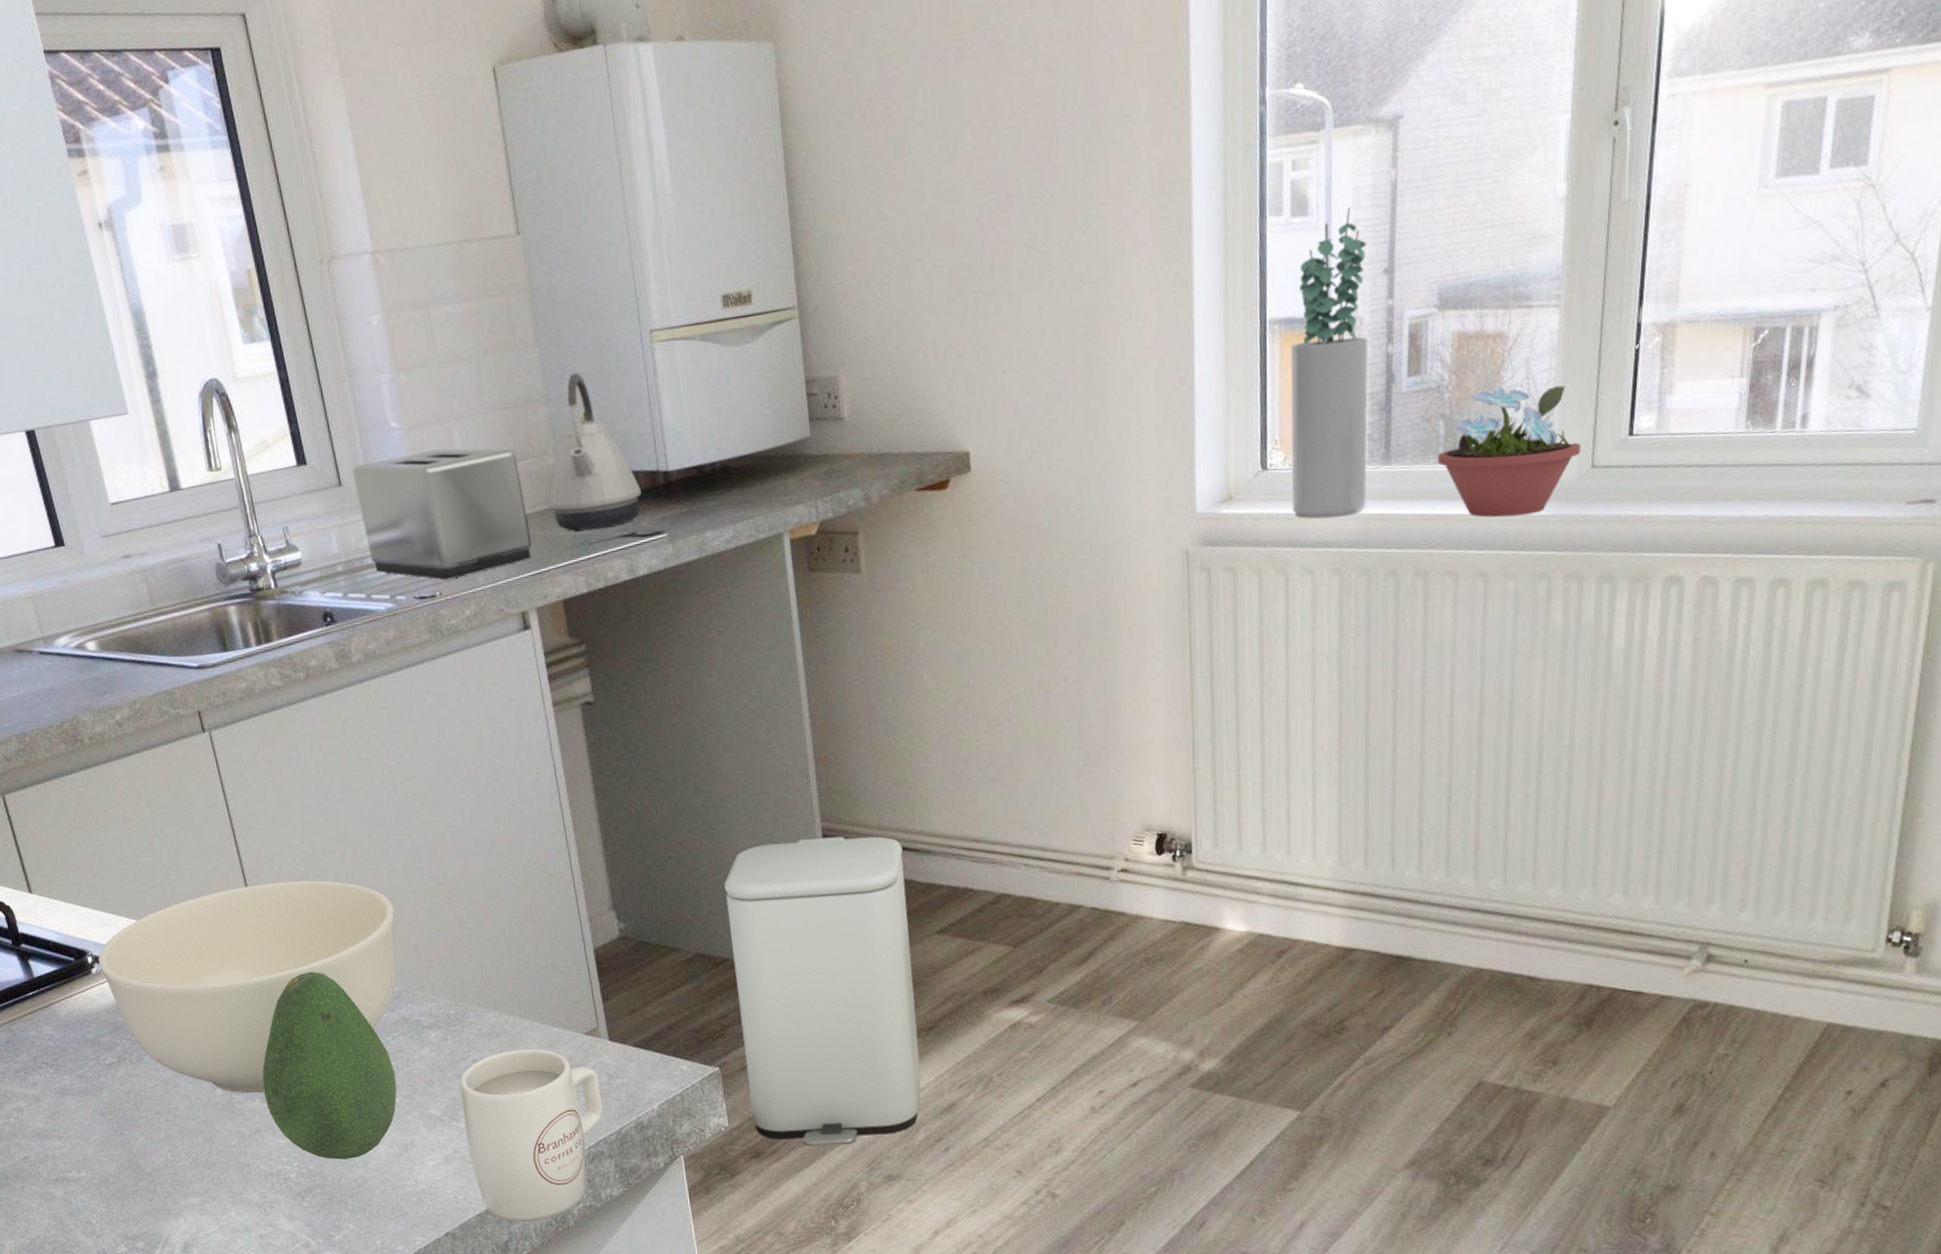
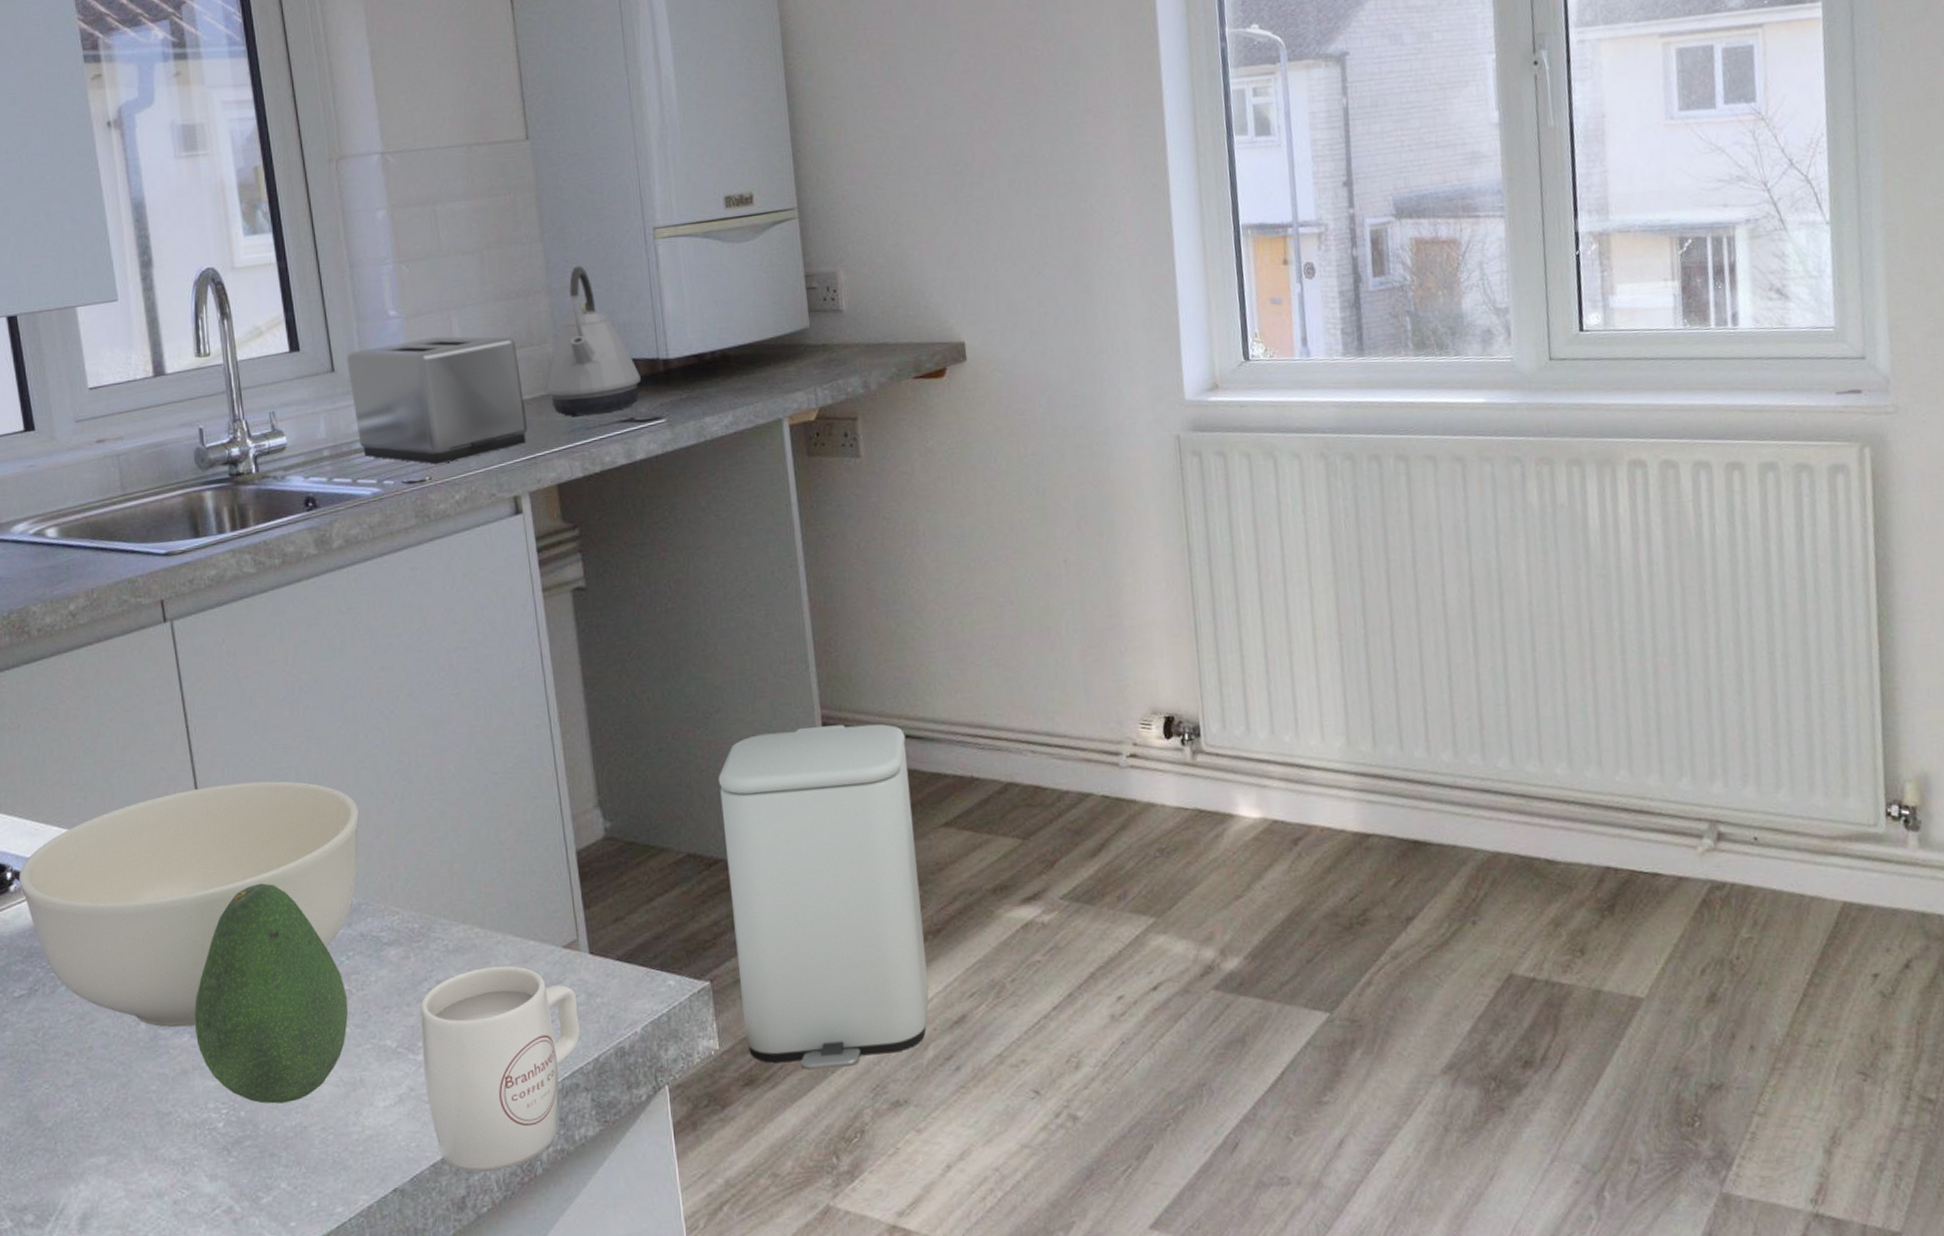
vase: present [1290,208,1369,520] -> none [1264,129,1345,407]
potted flower: present [1437,385,1581,518] -> none [1407,286,1538,406]

